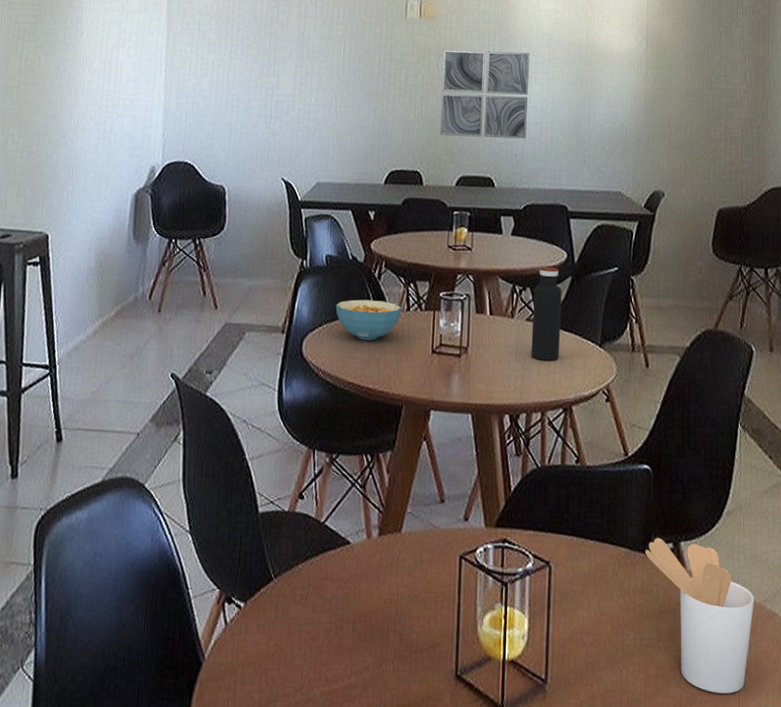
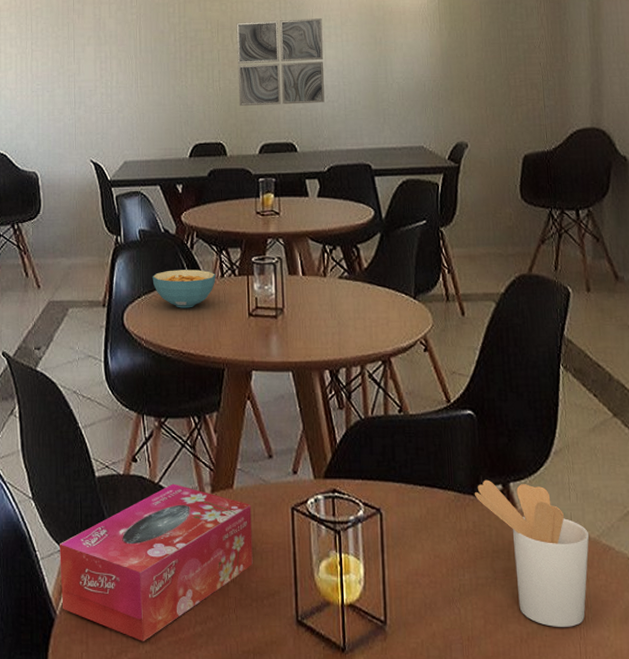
tissue box: none [211,524,418,691] -> present [60,483,253,641]
water bottle: present [531,266,562,361] -> none [344,224,374,315]

